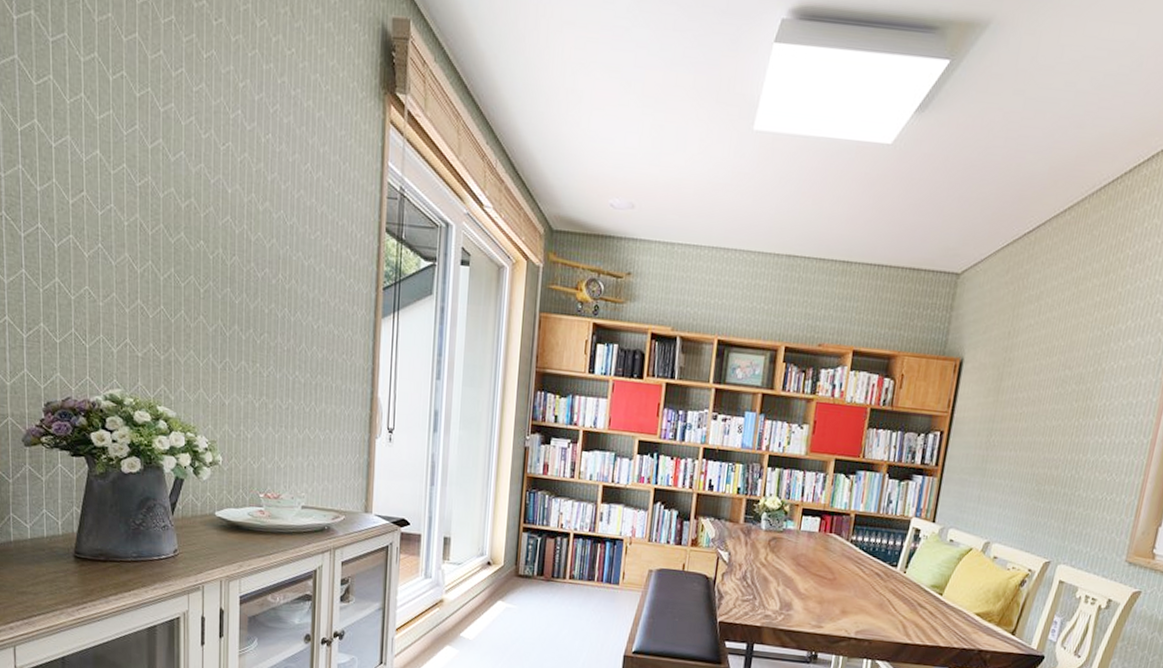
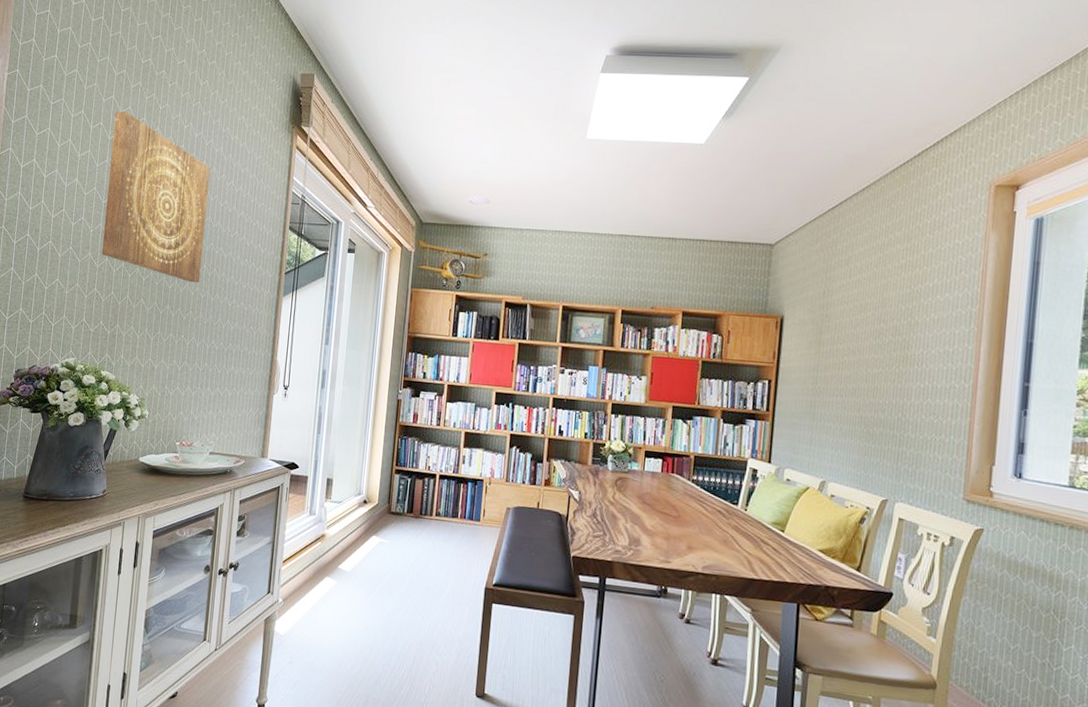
wall art: none [141,56,278,298] -> present [101,111,210,283]

